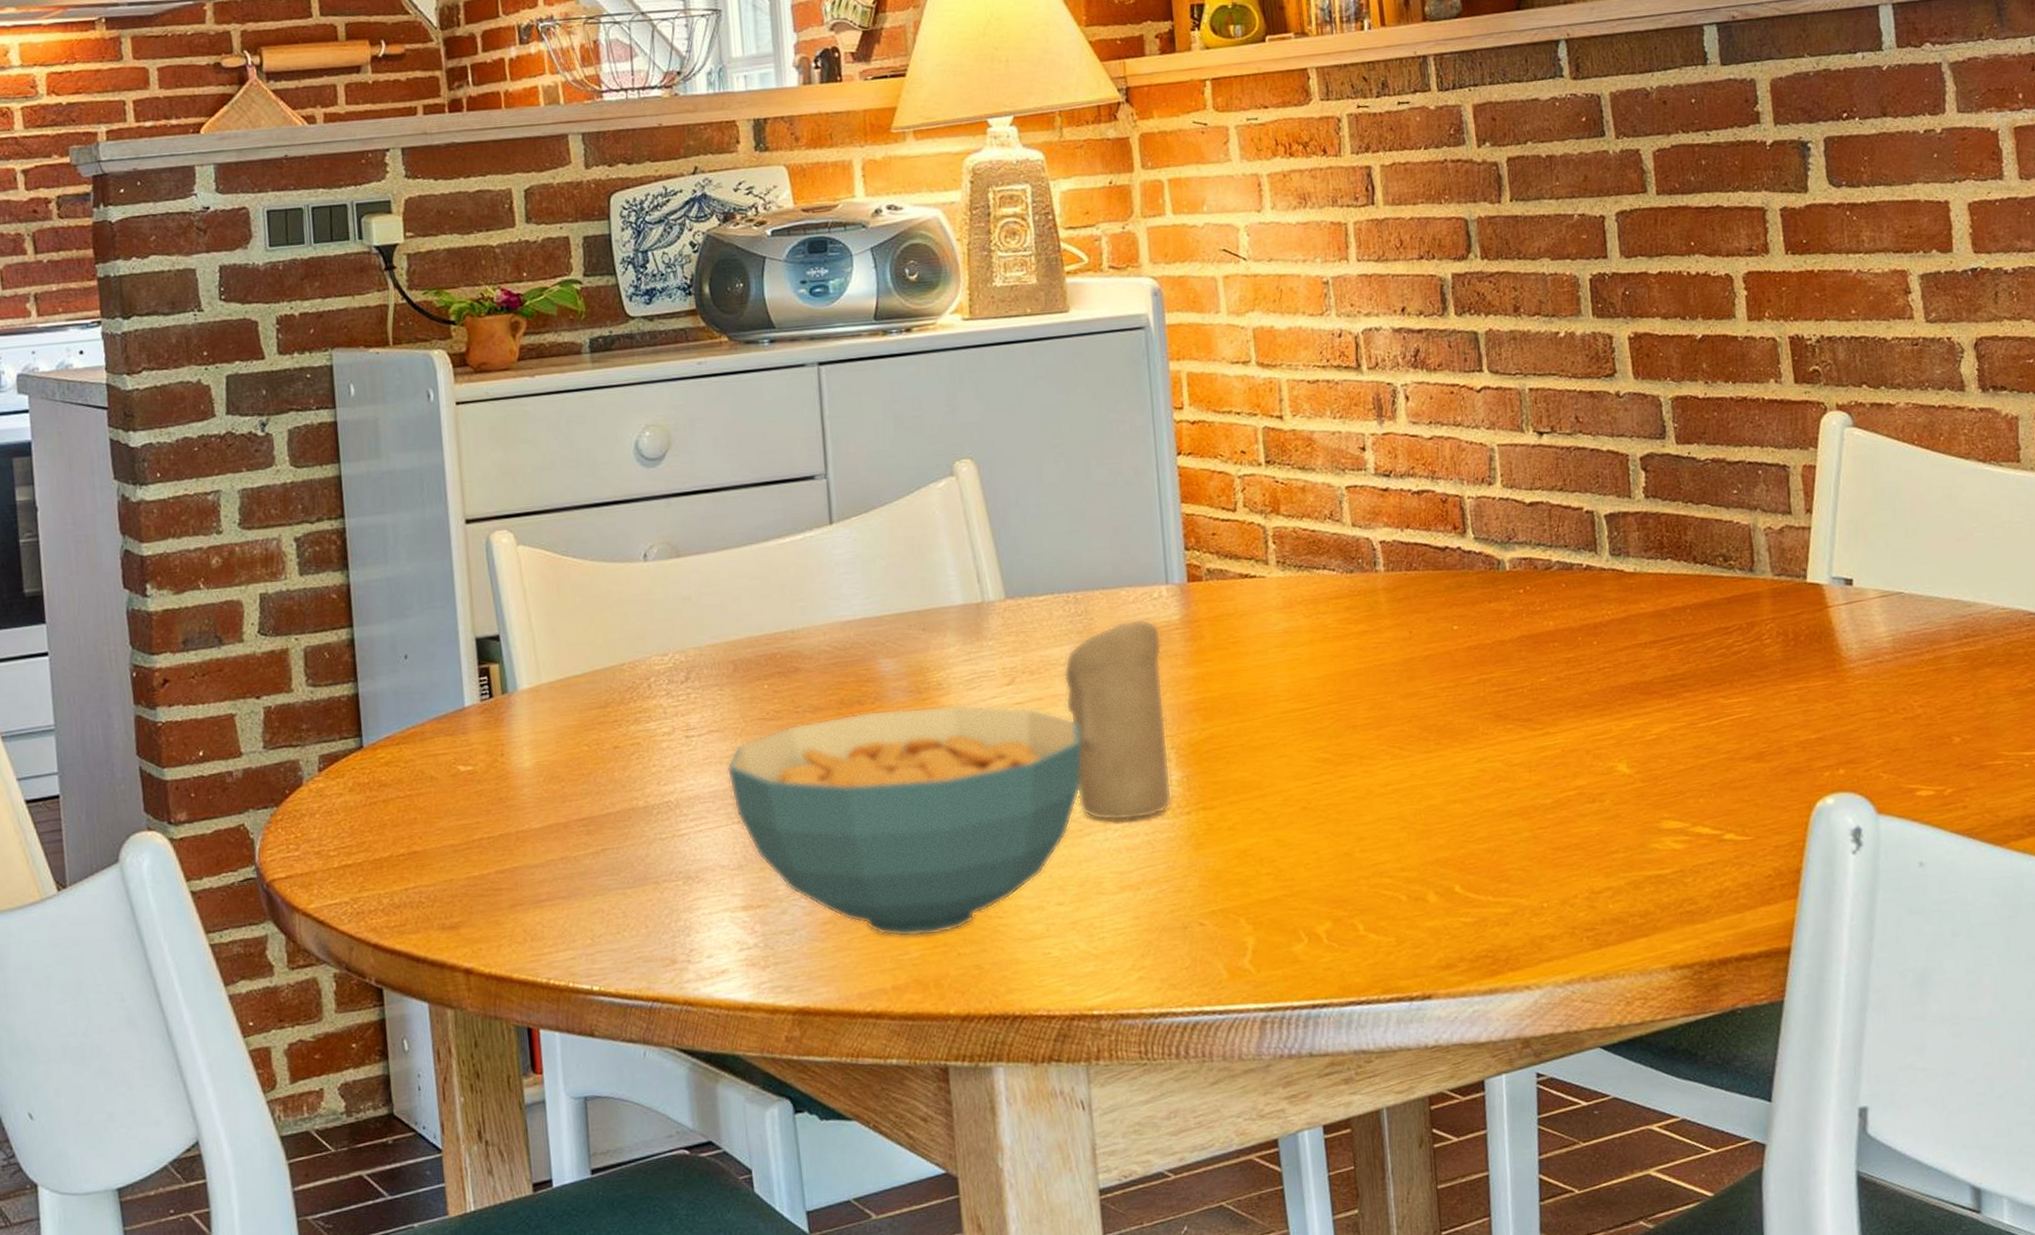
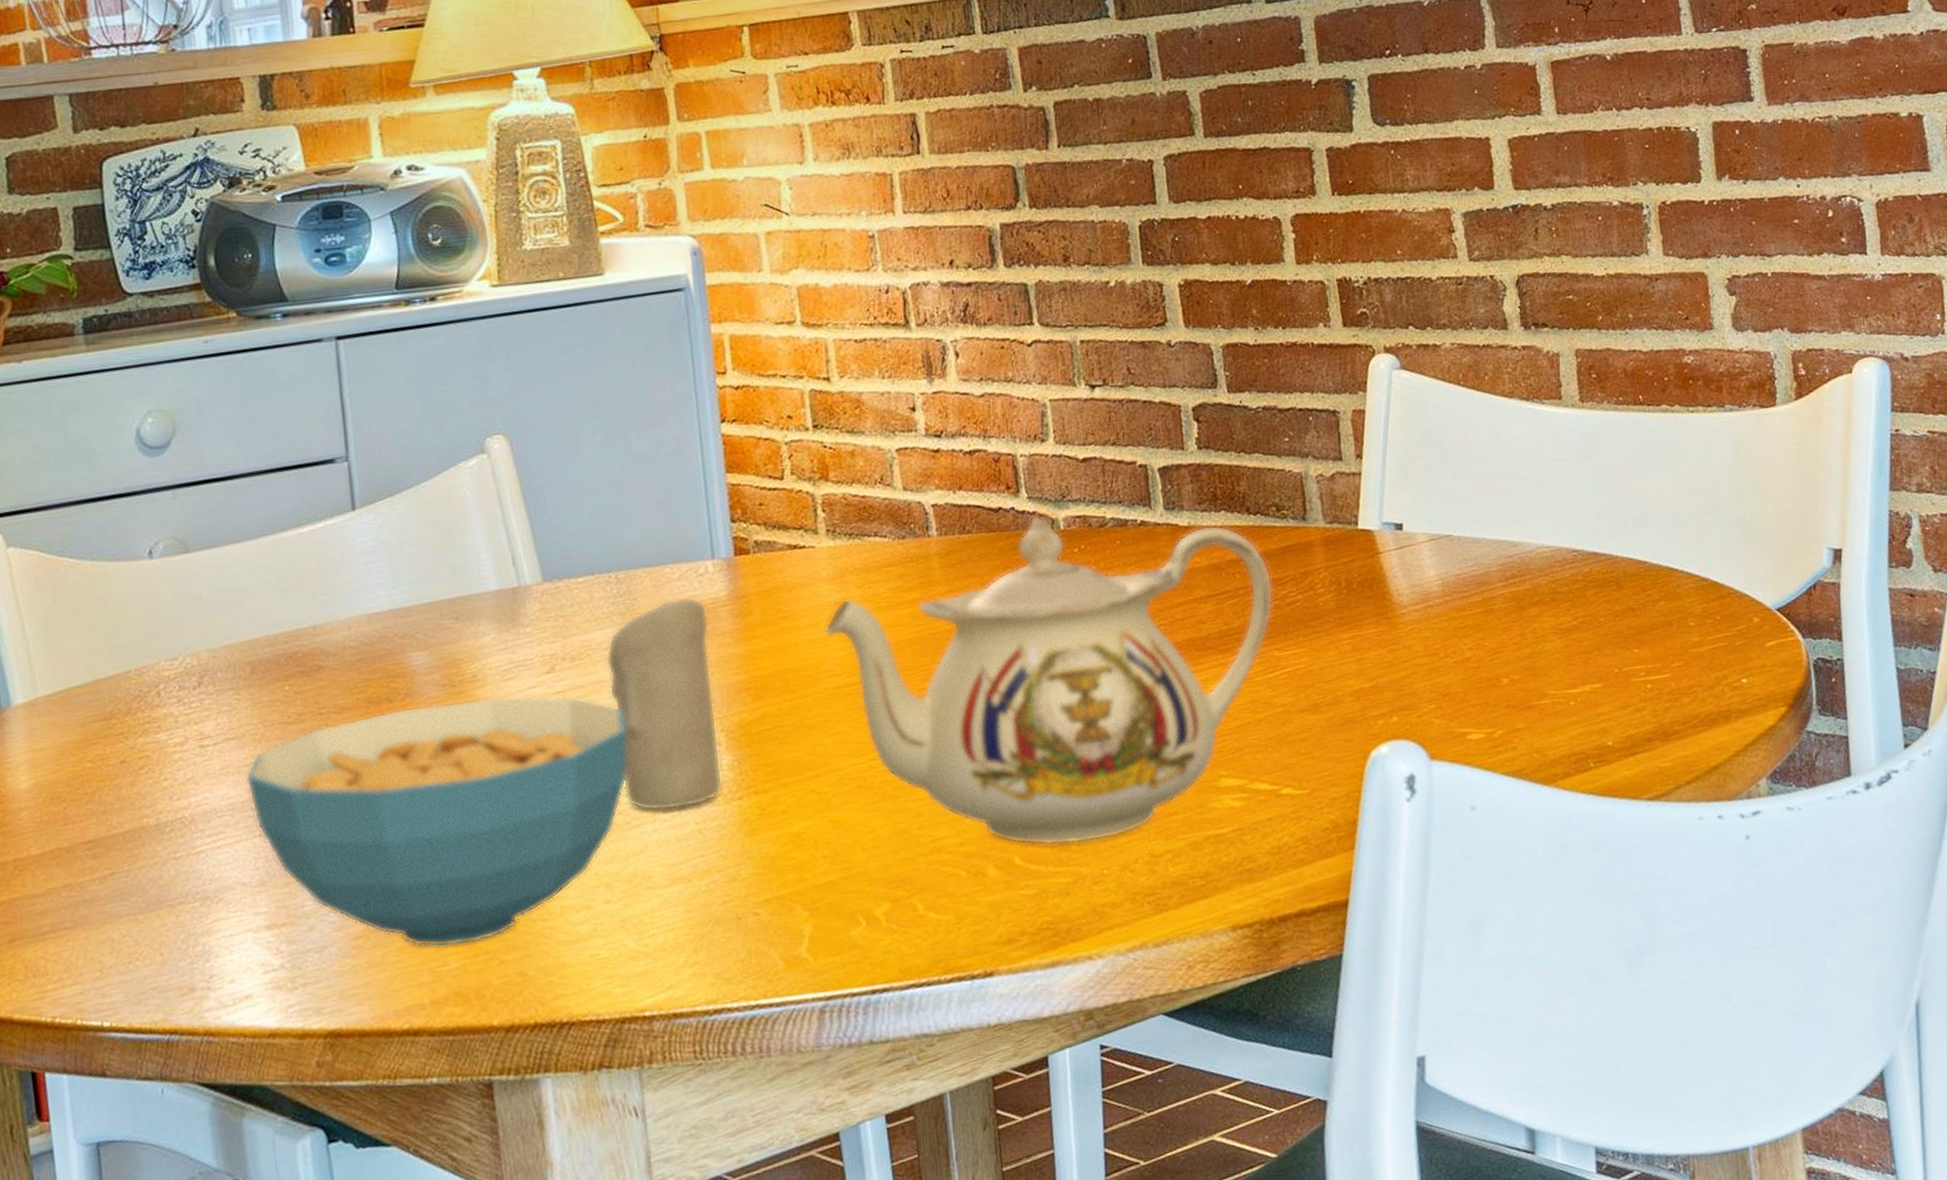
teapot: none [1273,556,1719,876] -> present [825,515,1274,846]

